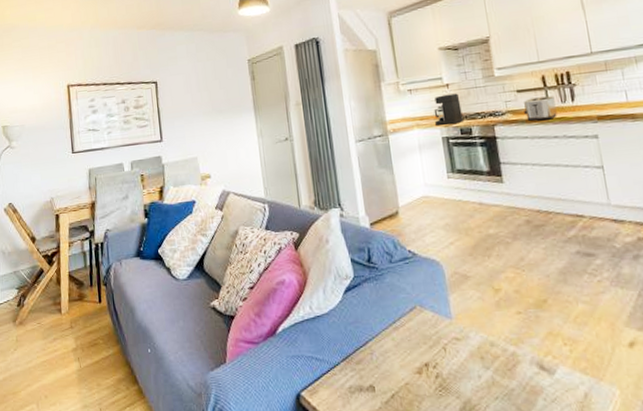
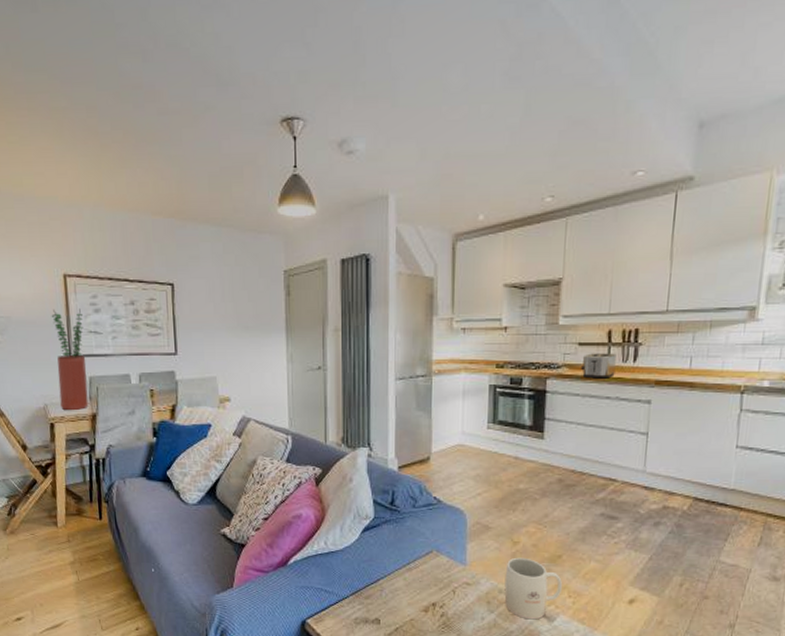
vase: none [57,111,88,202] -> present [51,308,89,411]
coffee maker: present [433,93,463,127] -> none [485,338,517,373]
mug: none [492,305,556,374] -> present [504,557,563,620]

